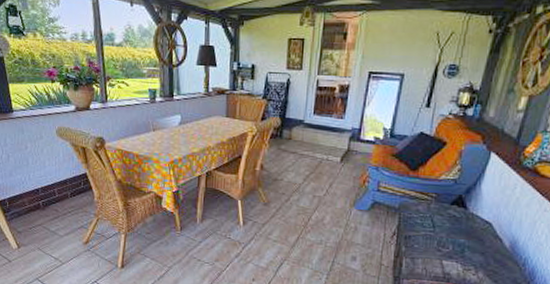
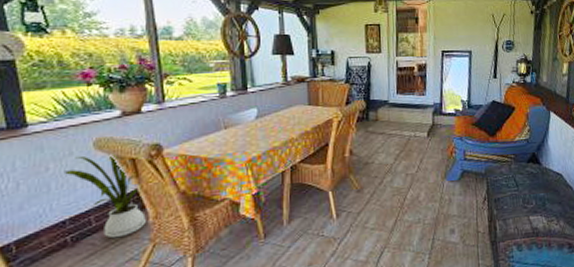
house plant: none [37,139,92,209] -> present [63,153,146,239]

